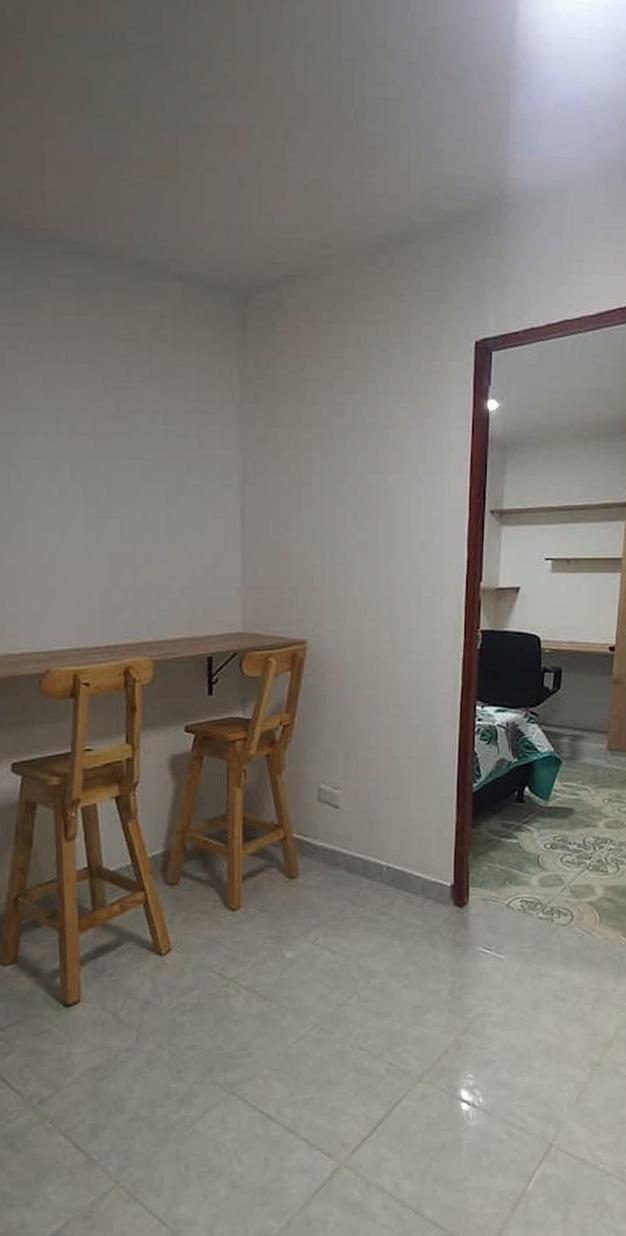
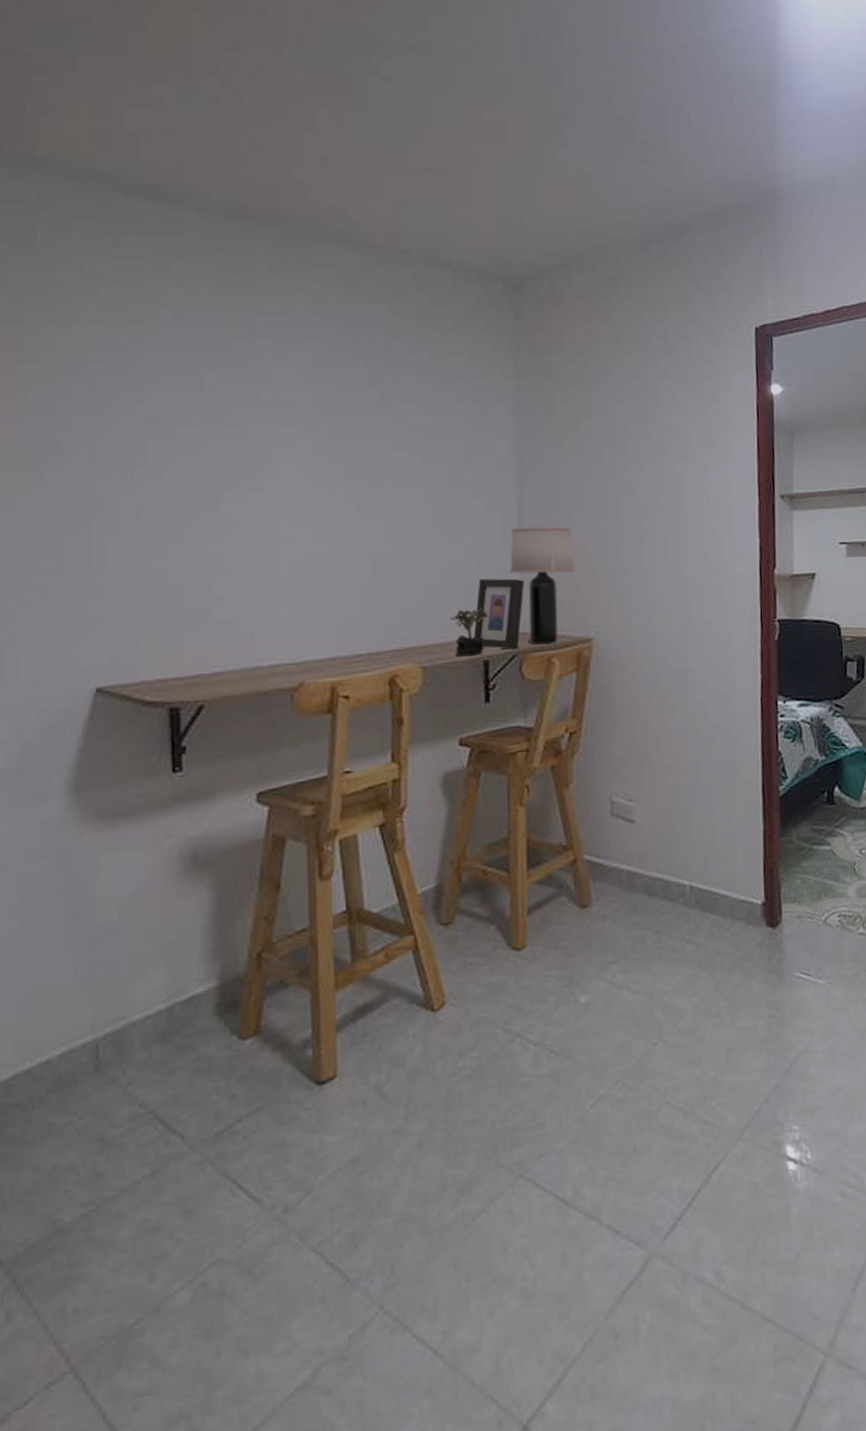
succulent plant: none [178,608,213,653] -> present [450,607,489,657]
picture frame: none [199,581,246,648] -> present [474,578,525,650]
table lamp: none [232,534,293,645] -> present [509,526,576,645]

